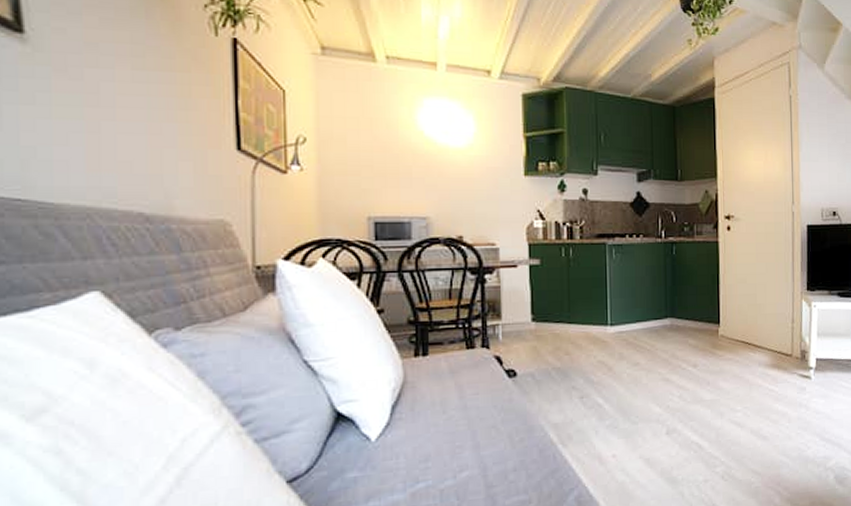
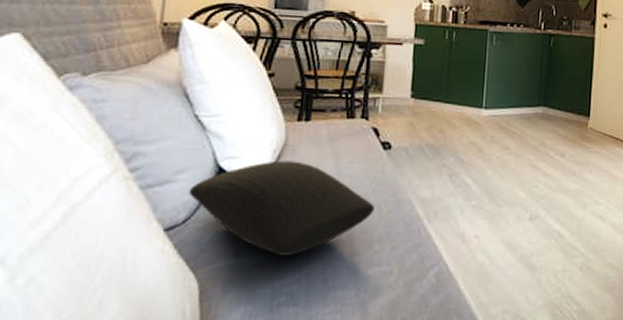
cushion: none [308,398,505,496] -> present [188,160,375,256]

